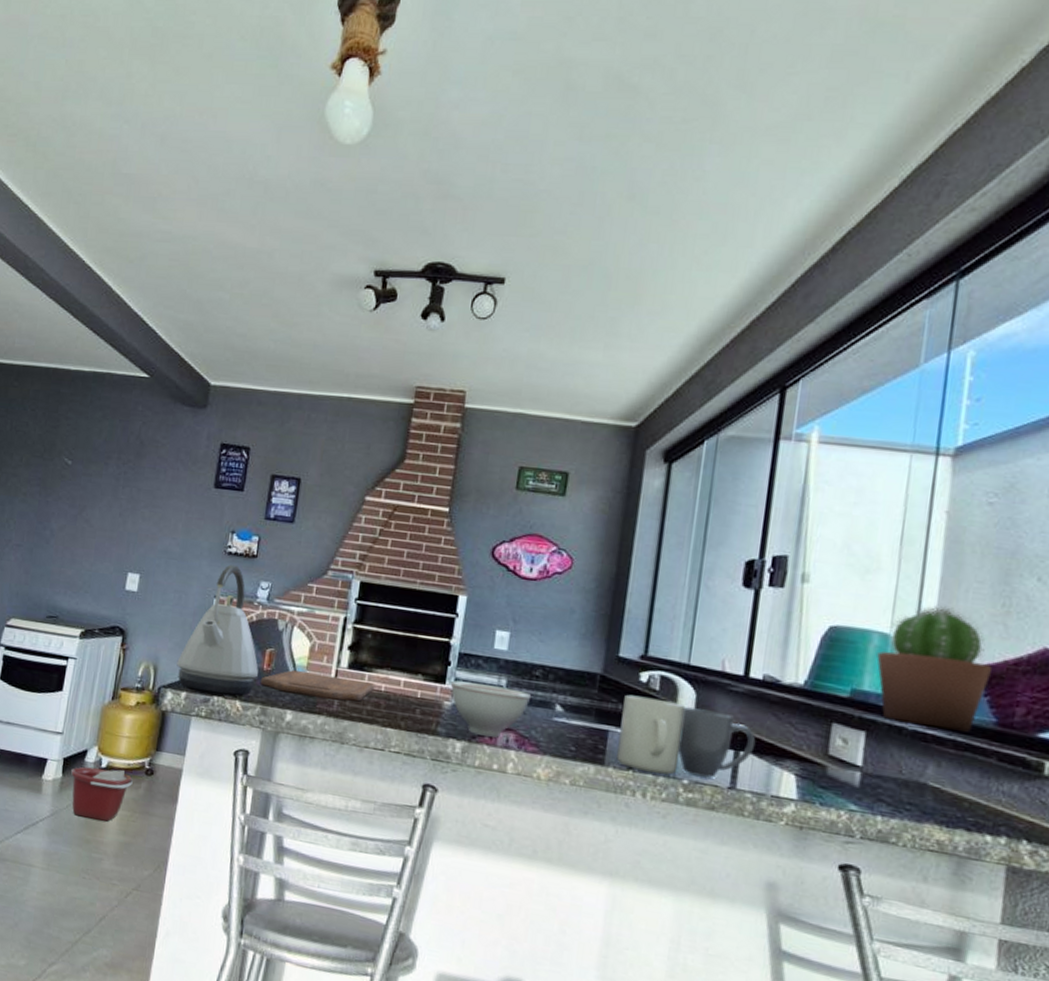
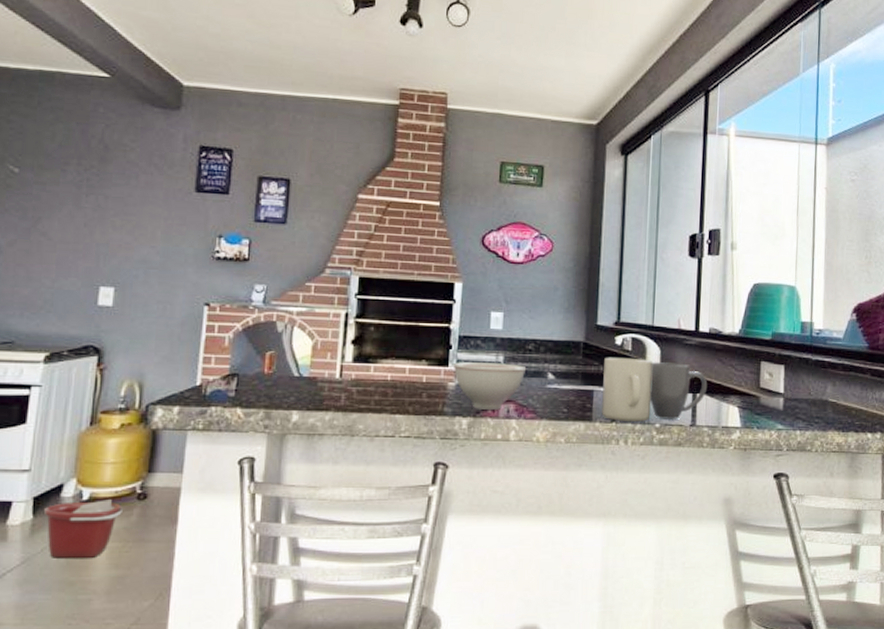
kettle: present [176,564,259,697] -> none [166,270,260,405]
cutting board: present [261,670,375,702] -> none [262,370,381,396]
potted cactus: present [877,605,991,732] -> none [788,260,862,356]

